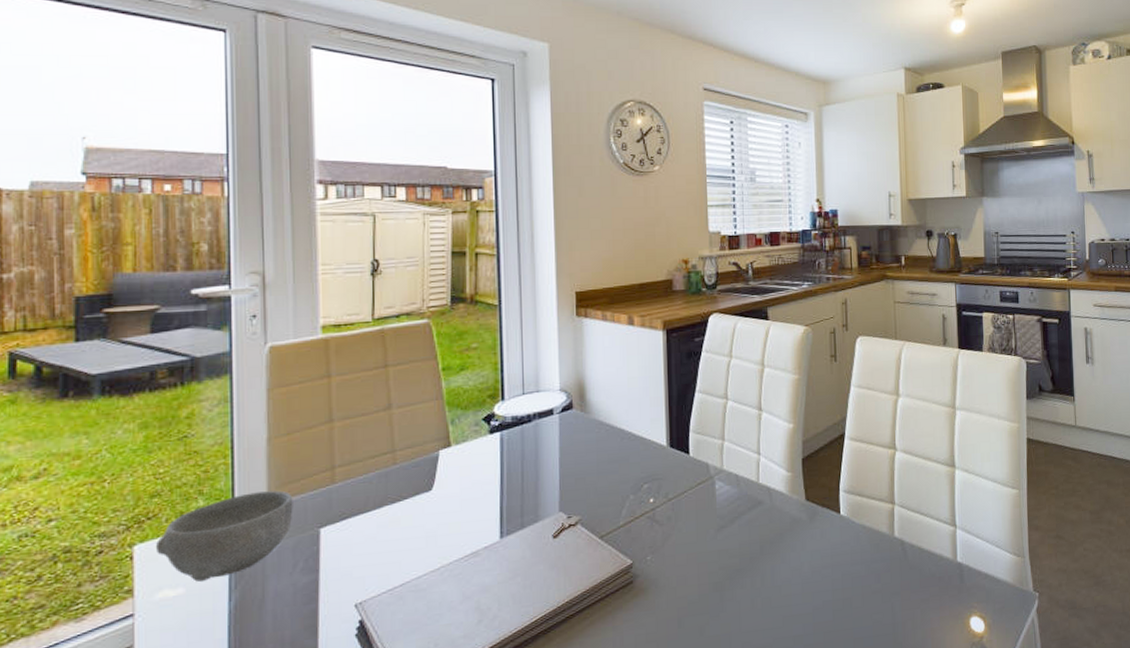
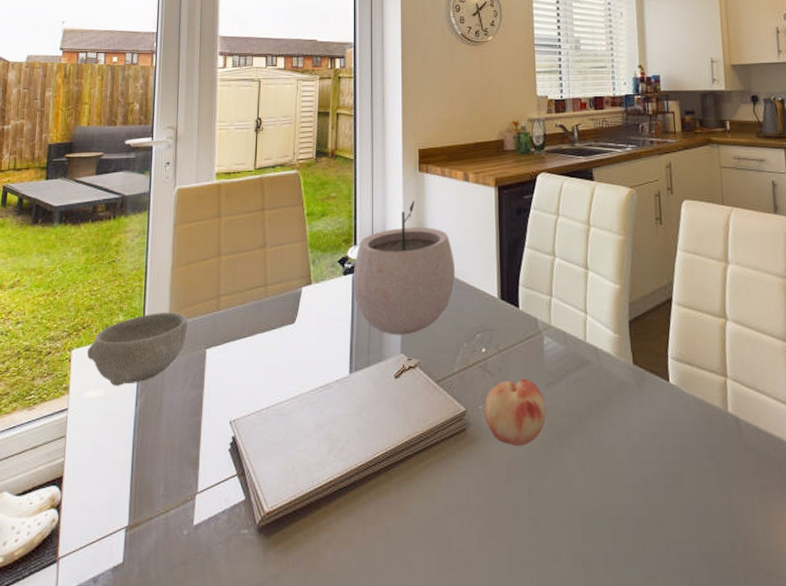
plant pot: none [501,348,619,494] -> present [353,201,455,335]
fruit: none [653,524,717,592] -> present [484,378,545,446]

